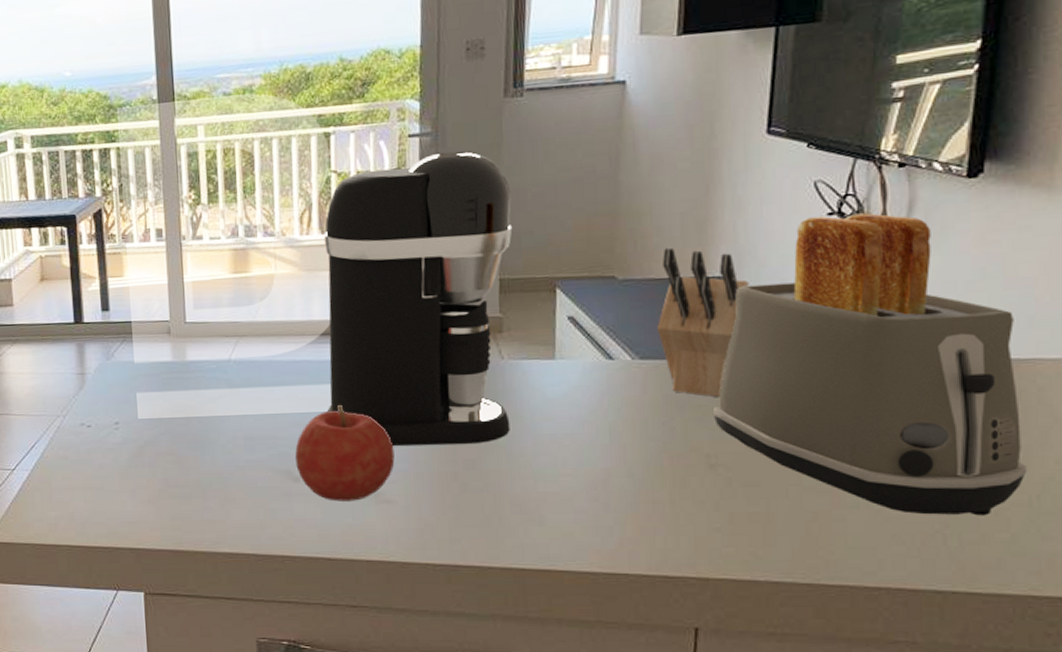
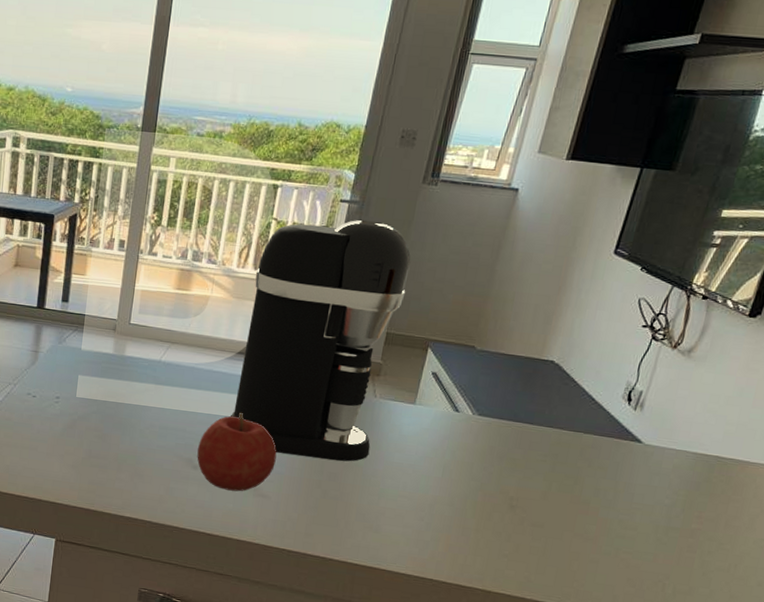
knife block: present [657,247,749,398] -> none [496,331,573,455]
toaster: present [712,213,1028,516] -> none [522,326,754,575]

